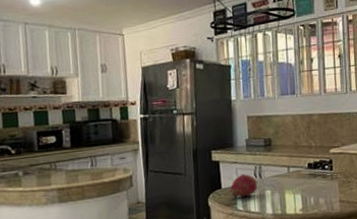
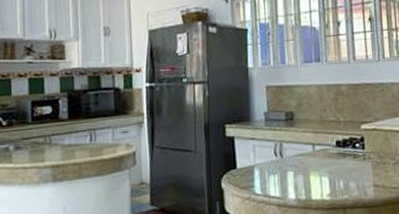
fruit: present [230,173,257,198] -> none [247,151,278,180]

